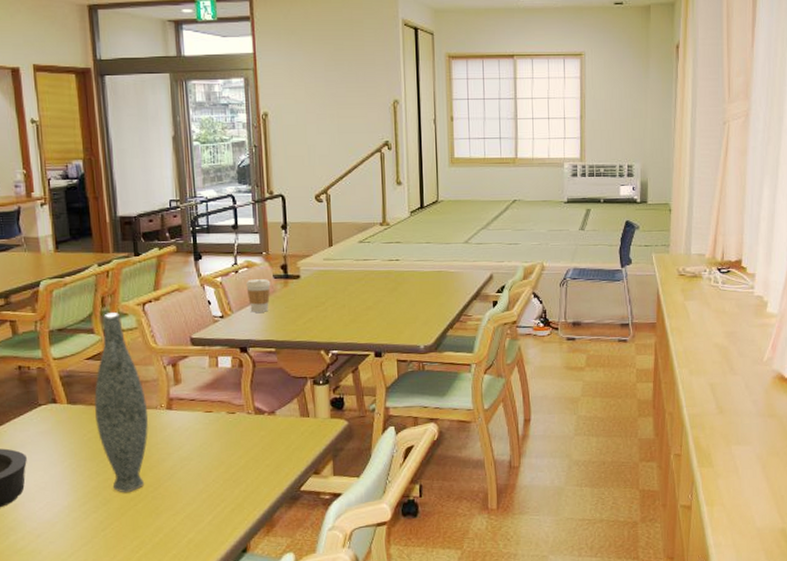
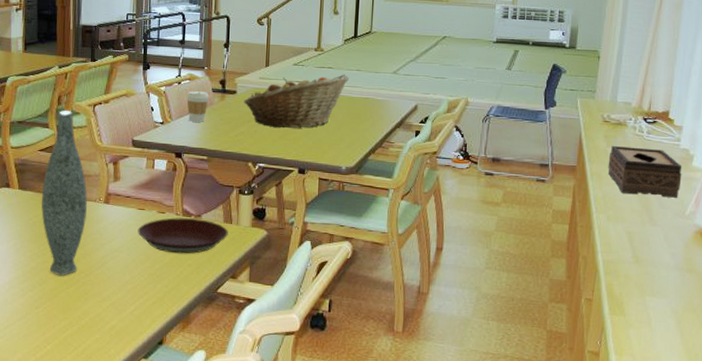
plate: none [207,415,306,455] -> present [137,217,228,254]
fruit basket: none [309,248,420,312] -> present [244,74,350,129]
tissue box: none [686,298,758,346] -> present [607,145,682,198]

